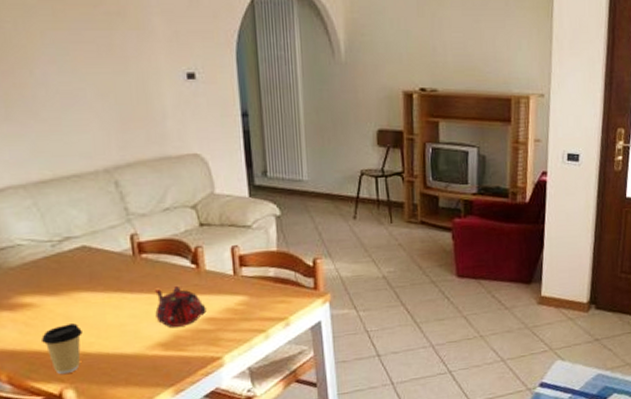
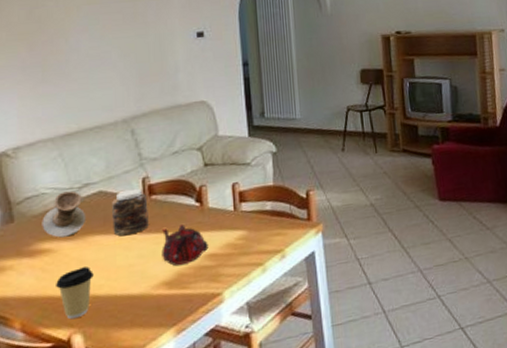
plant pot: none [20,244,70,292] -> present [42,190,87,238]
jar: none [98,245,140,294] -> present [112,188,149,236]

